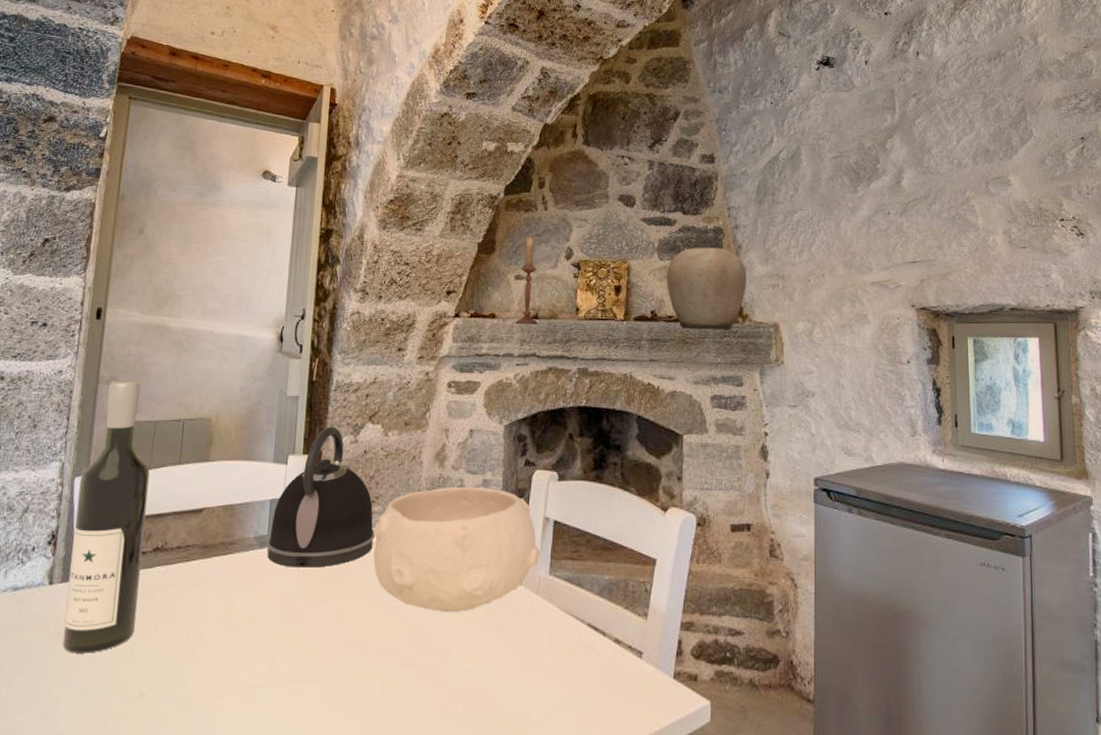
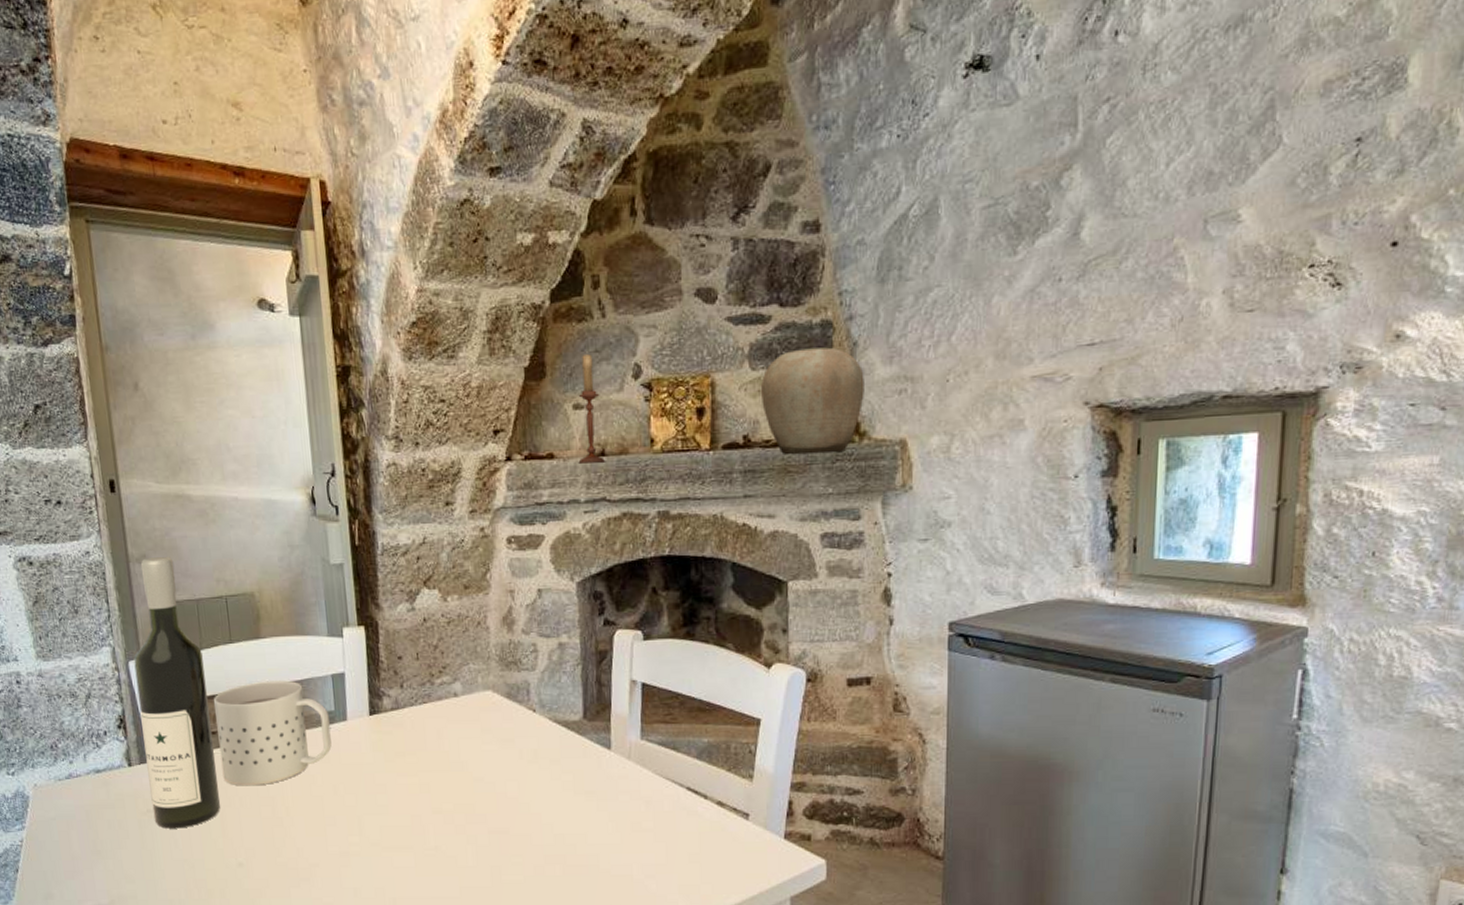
mug: none [144,503,261,610] -> present [213,680,332,786]
kettle: present [266,426,375,568] -> none [334,594,447,742]
bowl: present [373,487,540,613] -> none [445,651,629,781]

